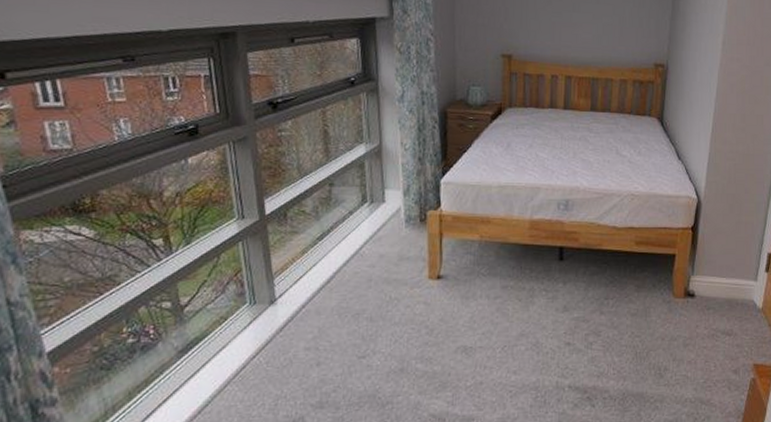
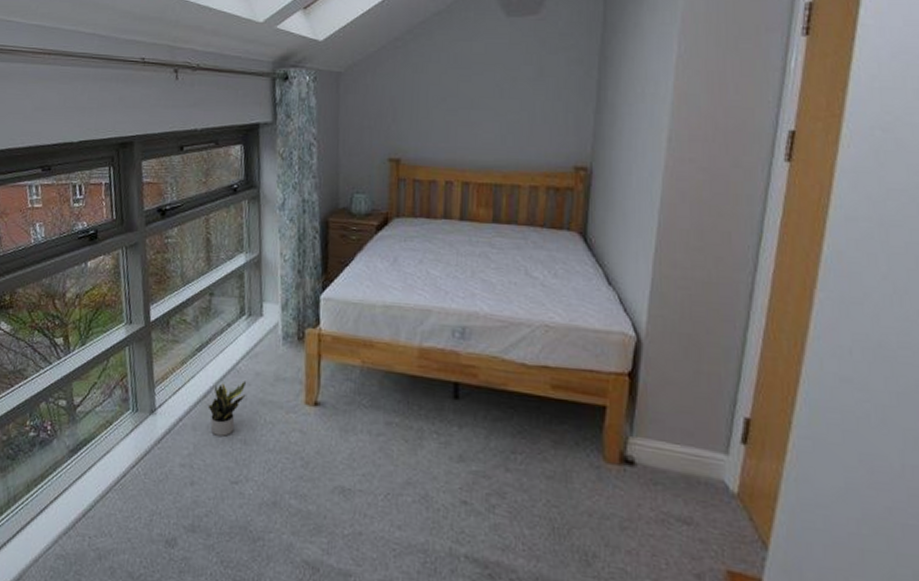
potted plant: none [332,263,371,317] -> present [208,381,246,436]

